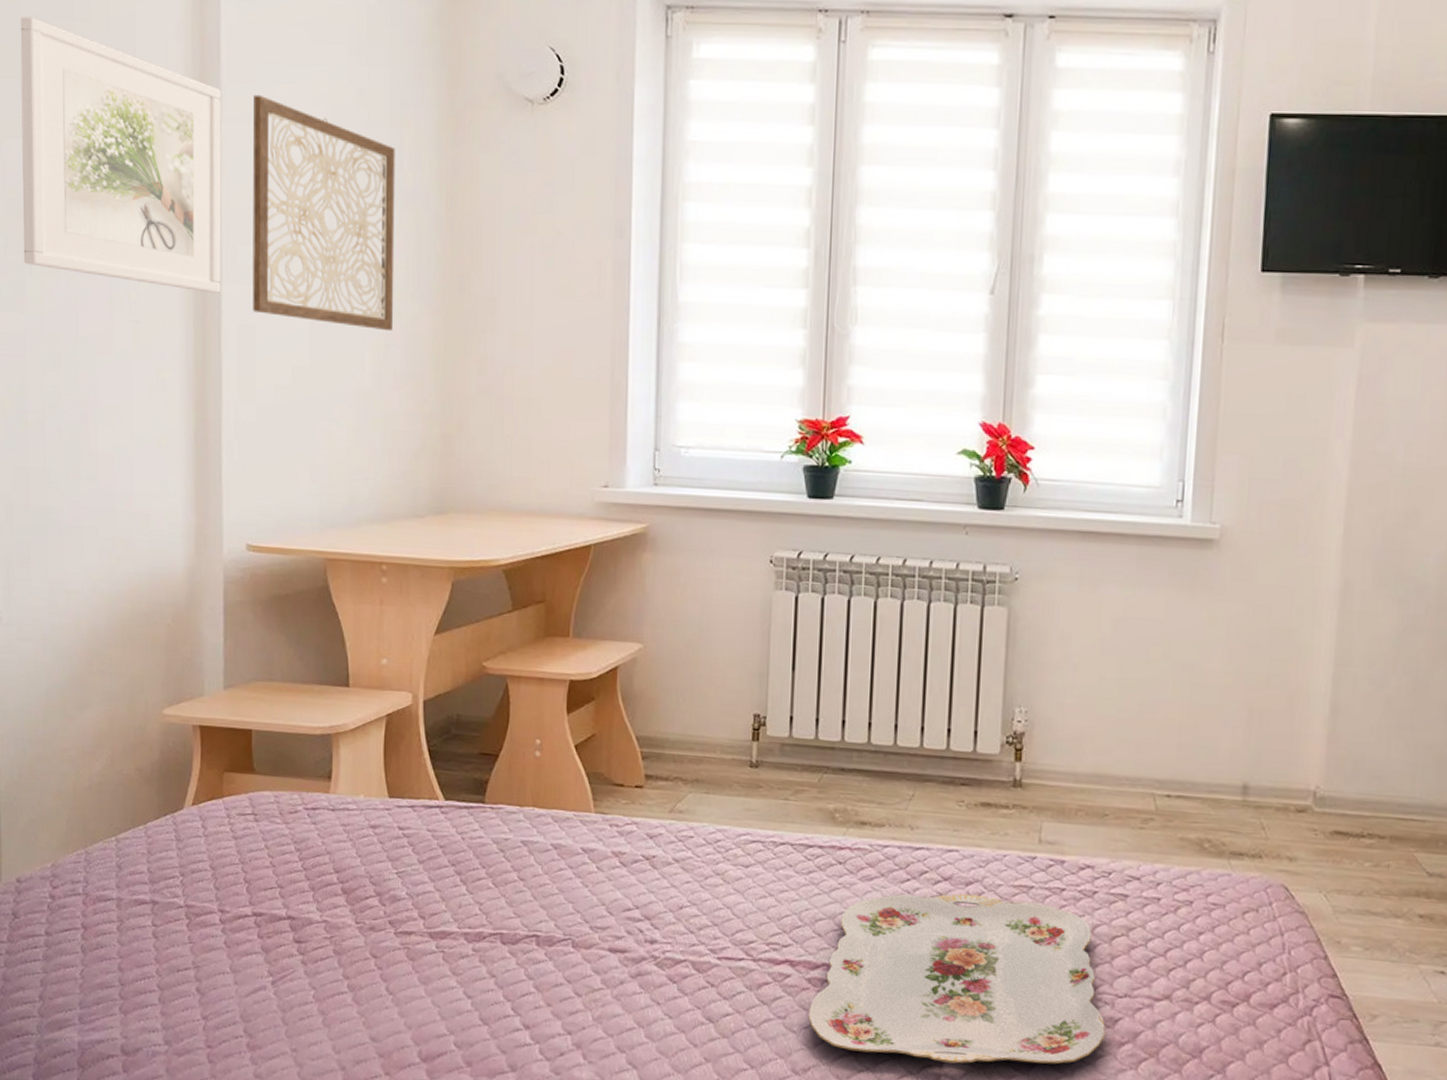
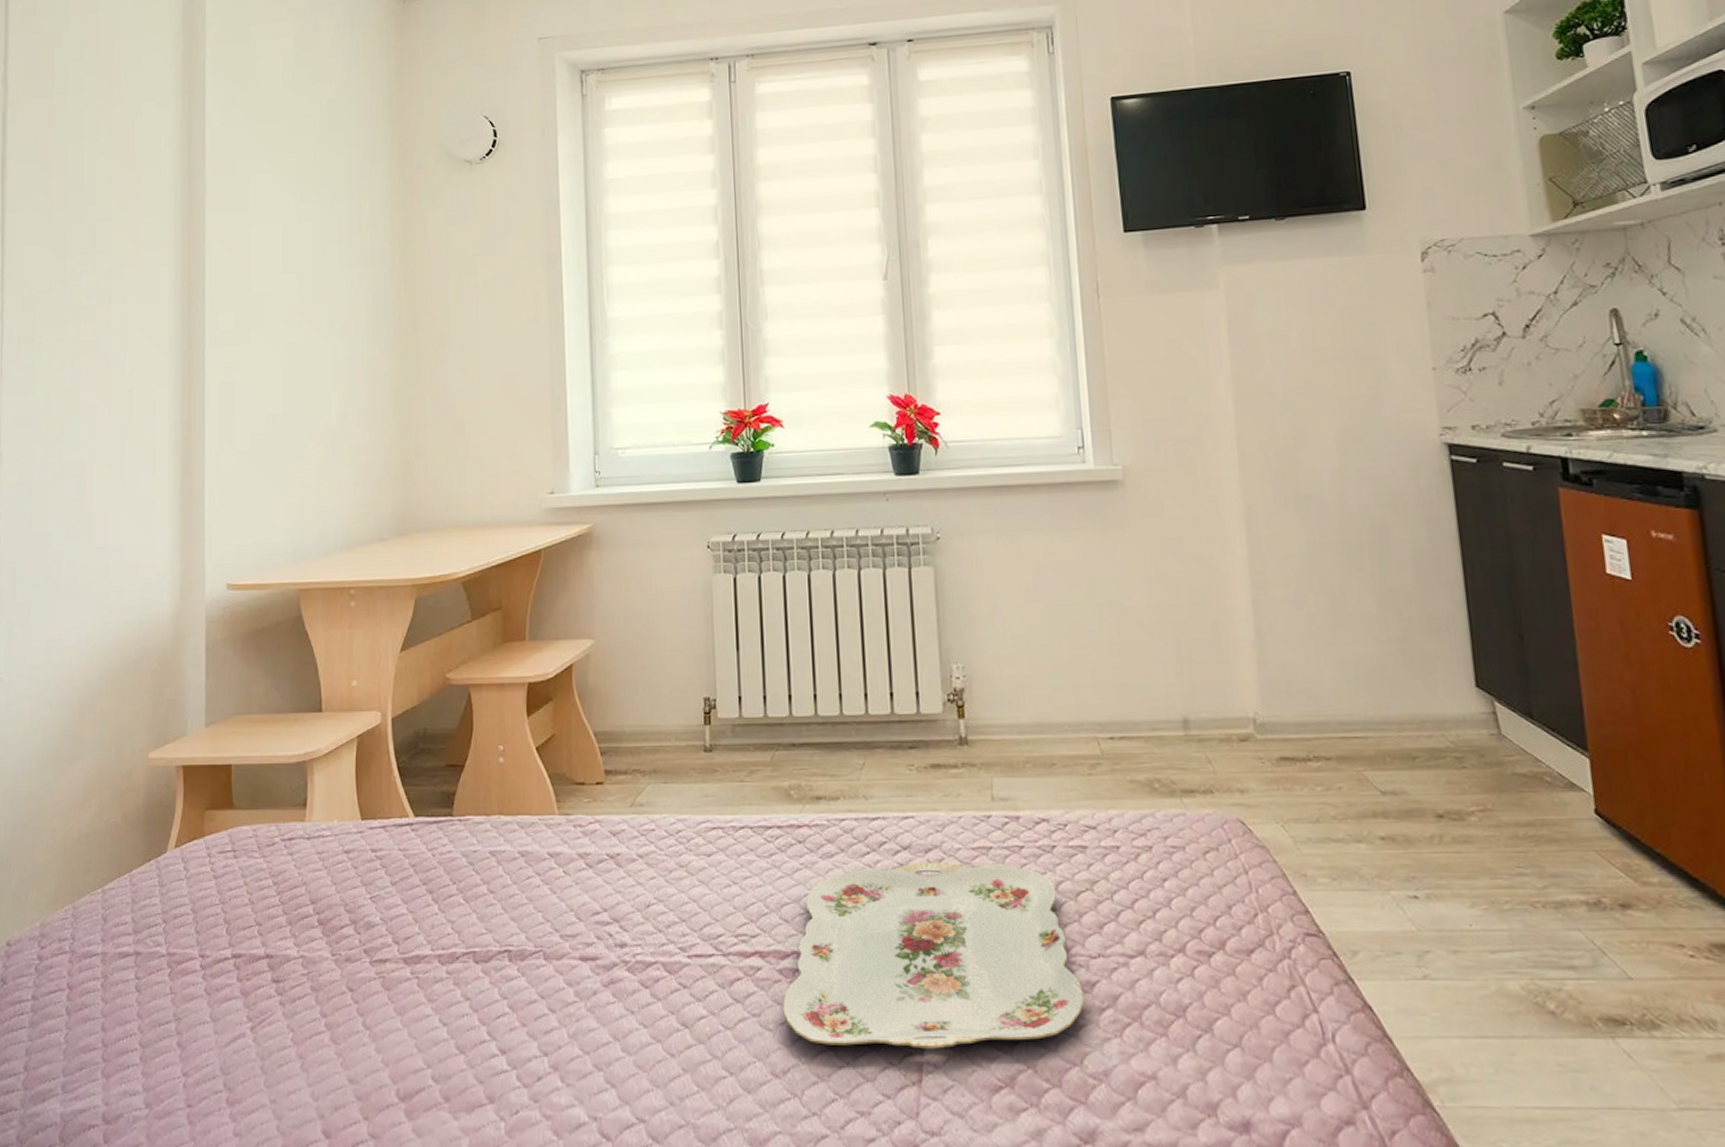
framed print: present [20,16,222,293] -> none [34,143,206,358]
wall art: present [252,94,395,332] -> none [232,184,356,374]

